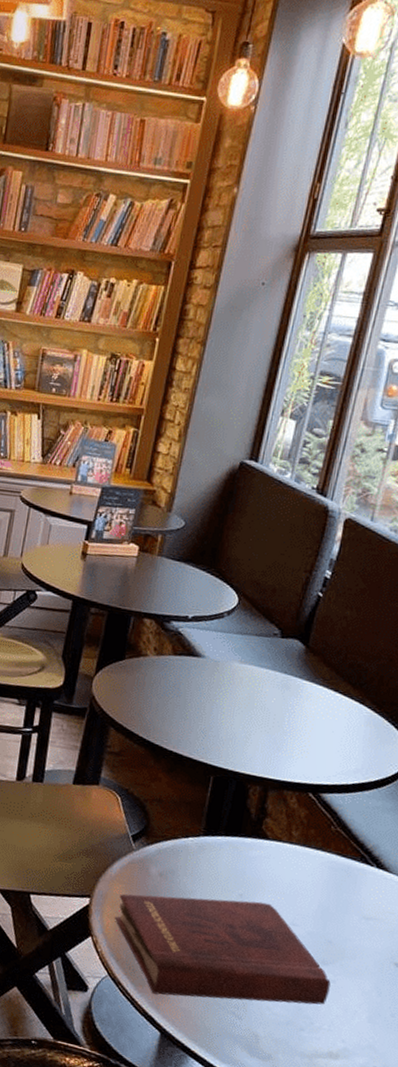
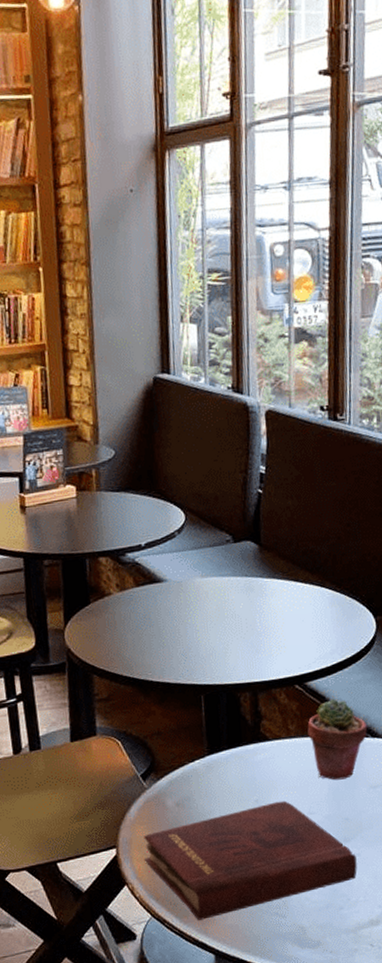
potted succulent: none [310,817,376,902] -> present [307,698,368,780]

